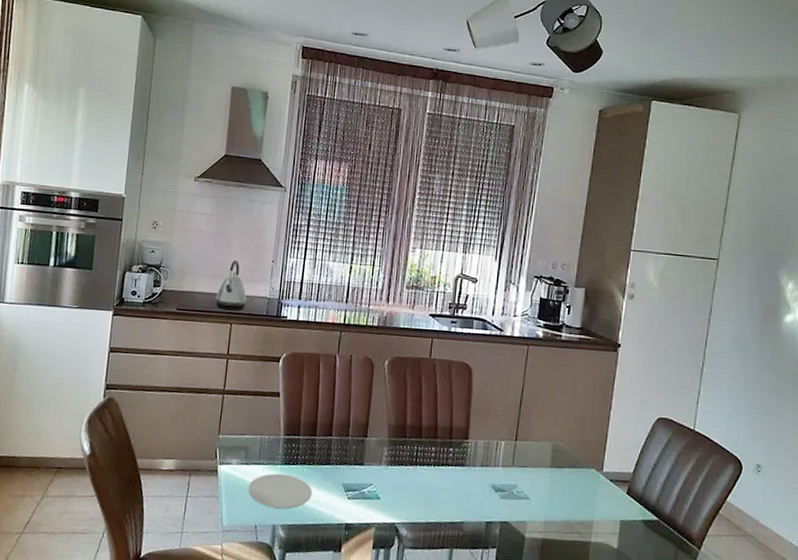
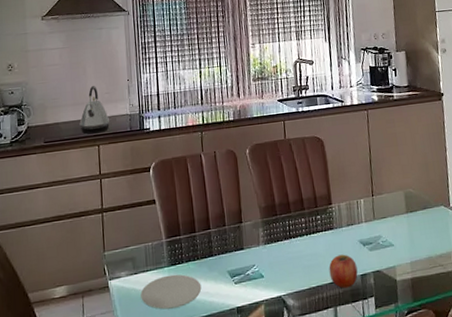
fruit: none [451,494,484,532] -> present [328,254,358,289]

